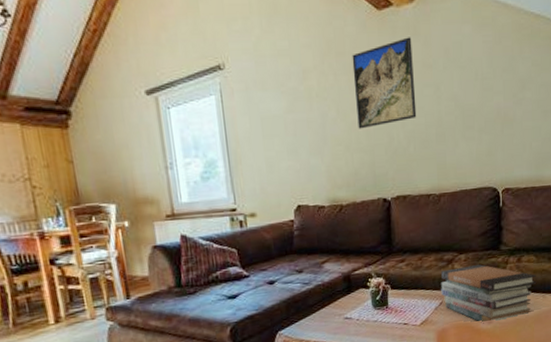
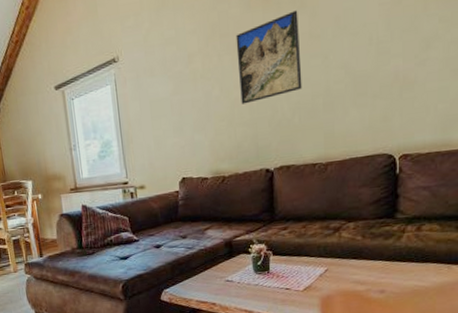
book stack: present [440,264,537,324] -> none [326,233,441,293]

